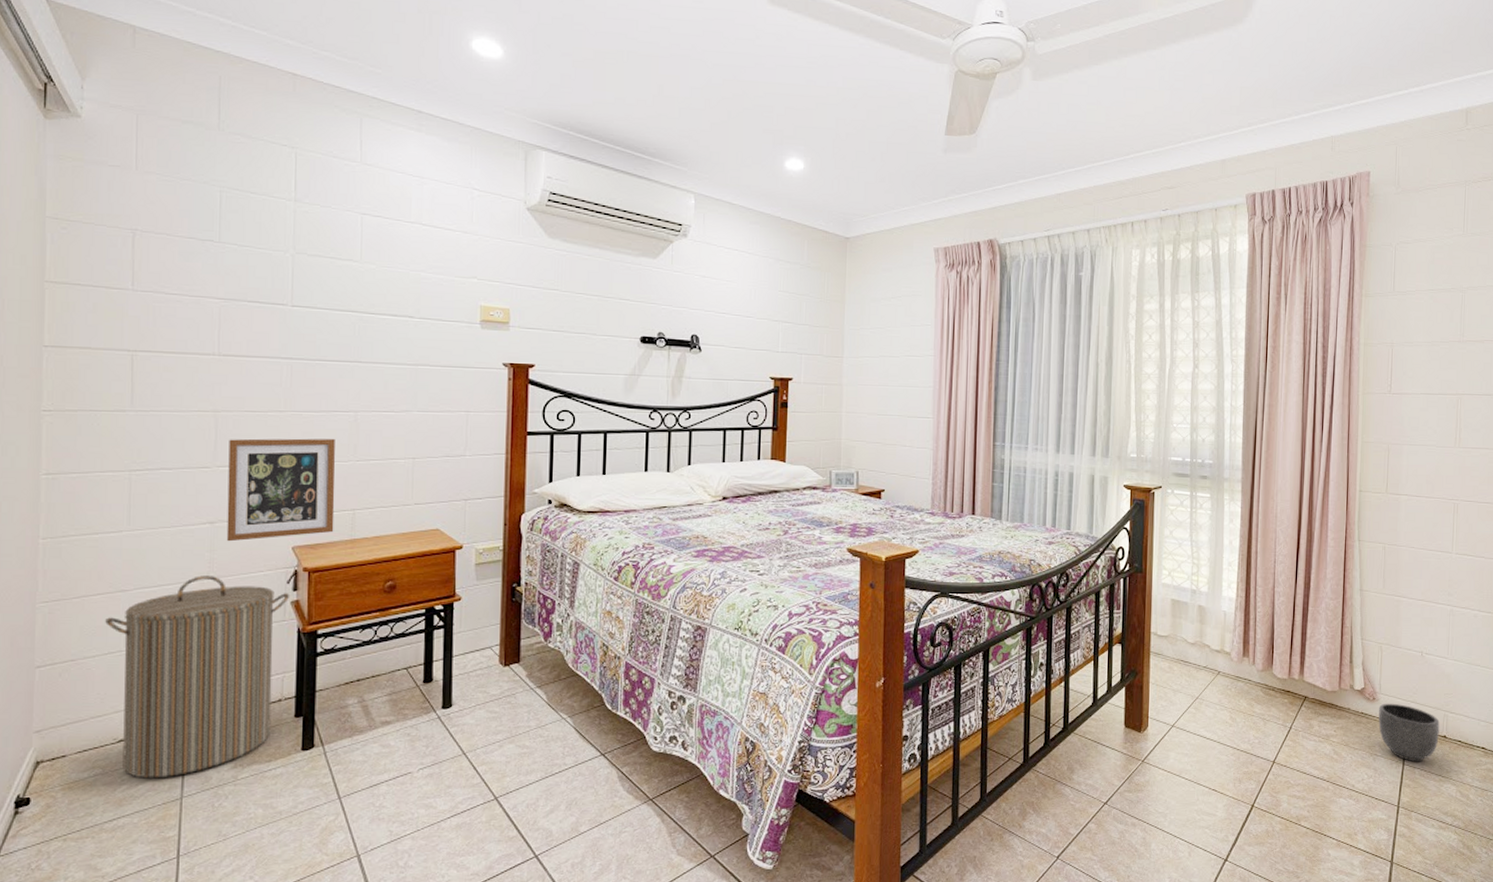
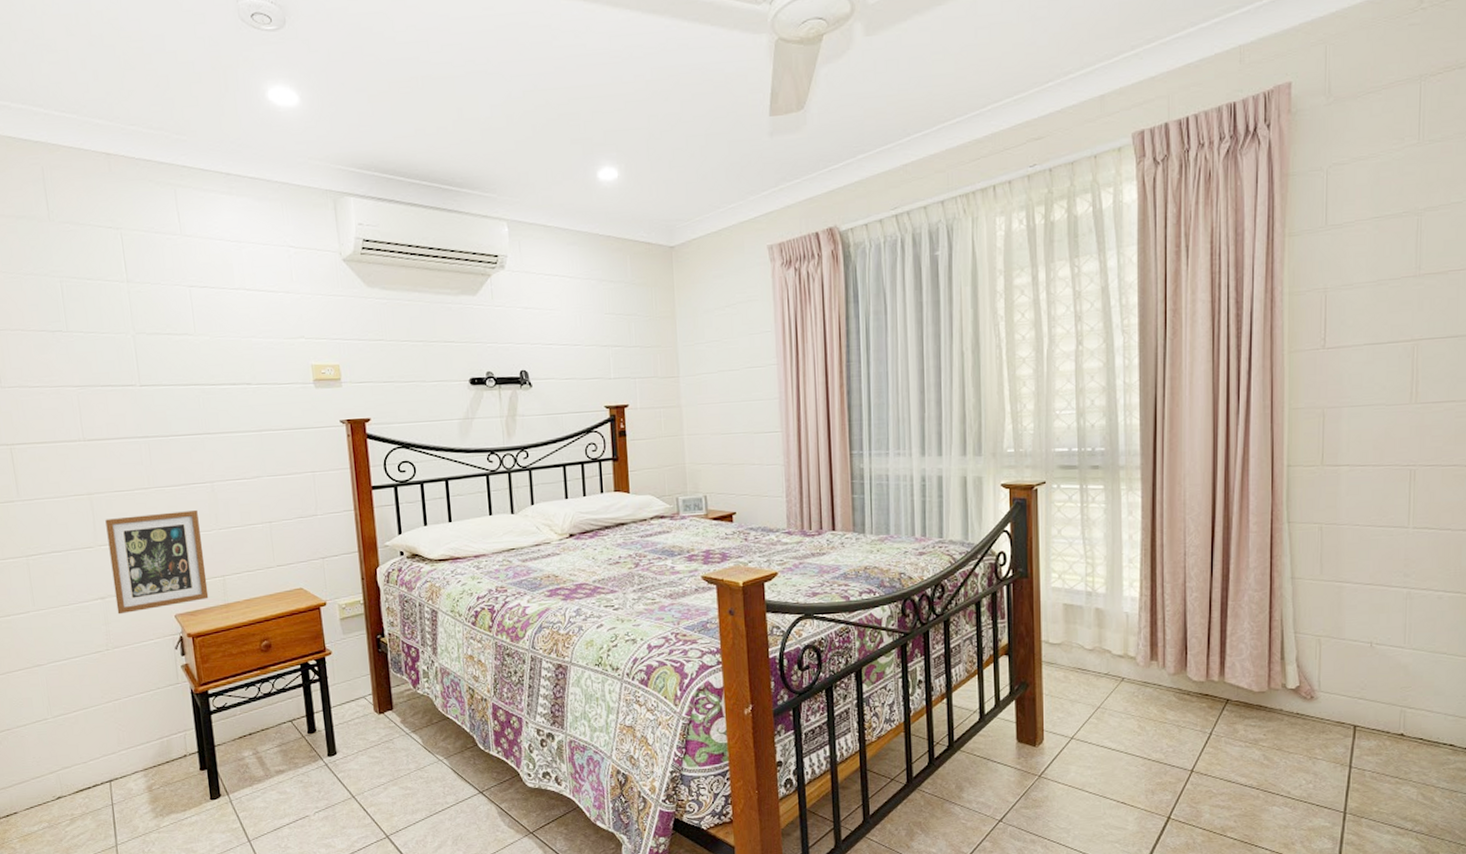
laundry hamper: present [105,576,290,779] -> none [29,647,182,830]
planter: present [1378,703,1440,762] -> none [1318,701,1395,764]

